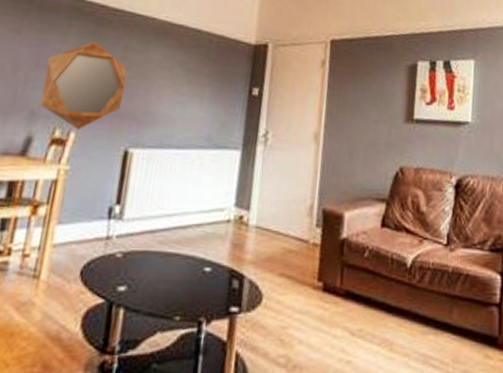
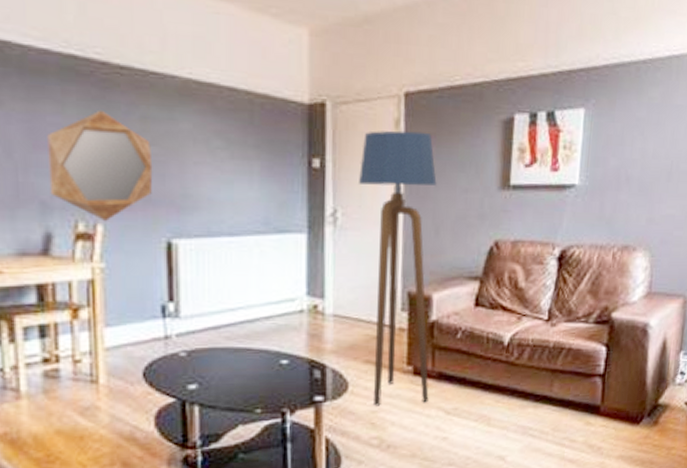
floor lamp: none [284,68,353,322] -> present [359,130,437,406]

